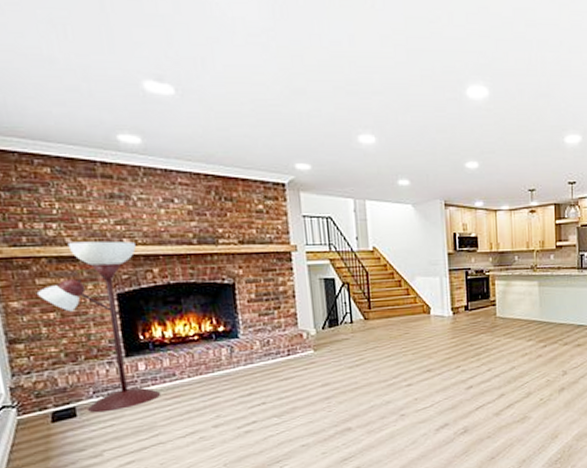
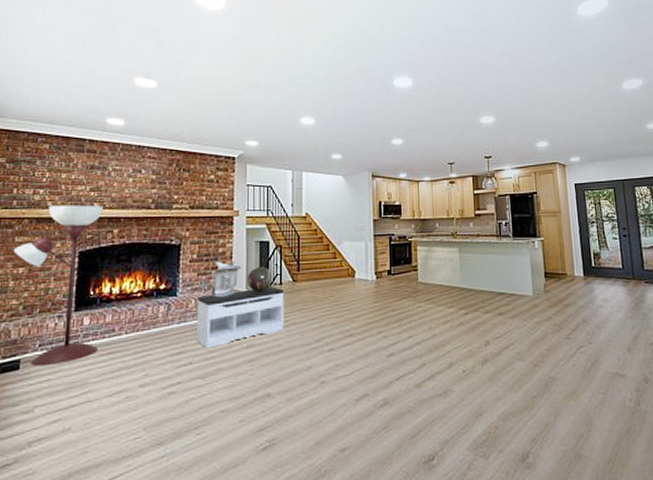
relief panel: none [261,300,309,338] -> present [198,261,244,298]
bench: none [261,324,359,389] -> present [197,286,284,348]
reflective sphere: none [313,305,343,331] -> present [246,266,273,292]

